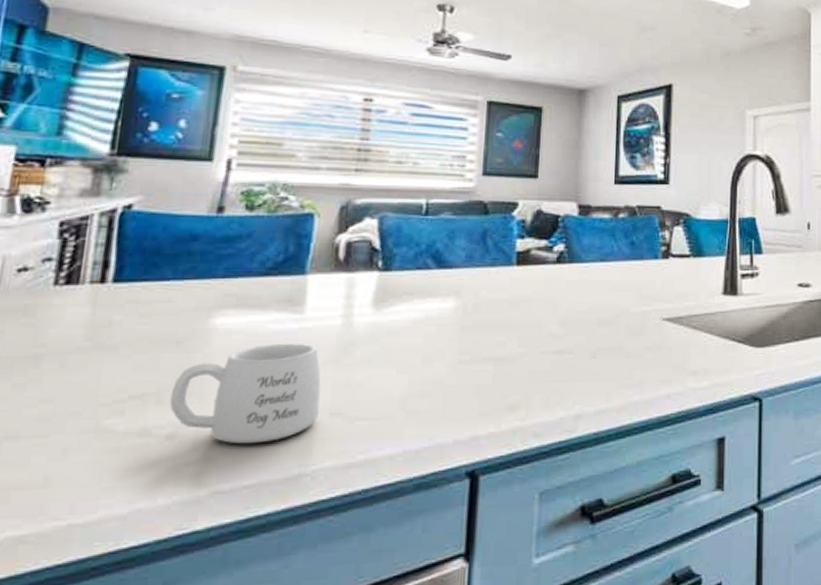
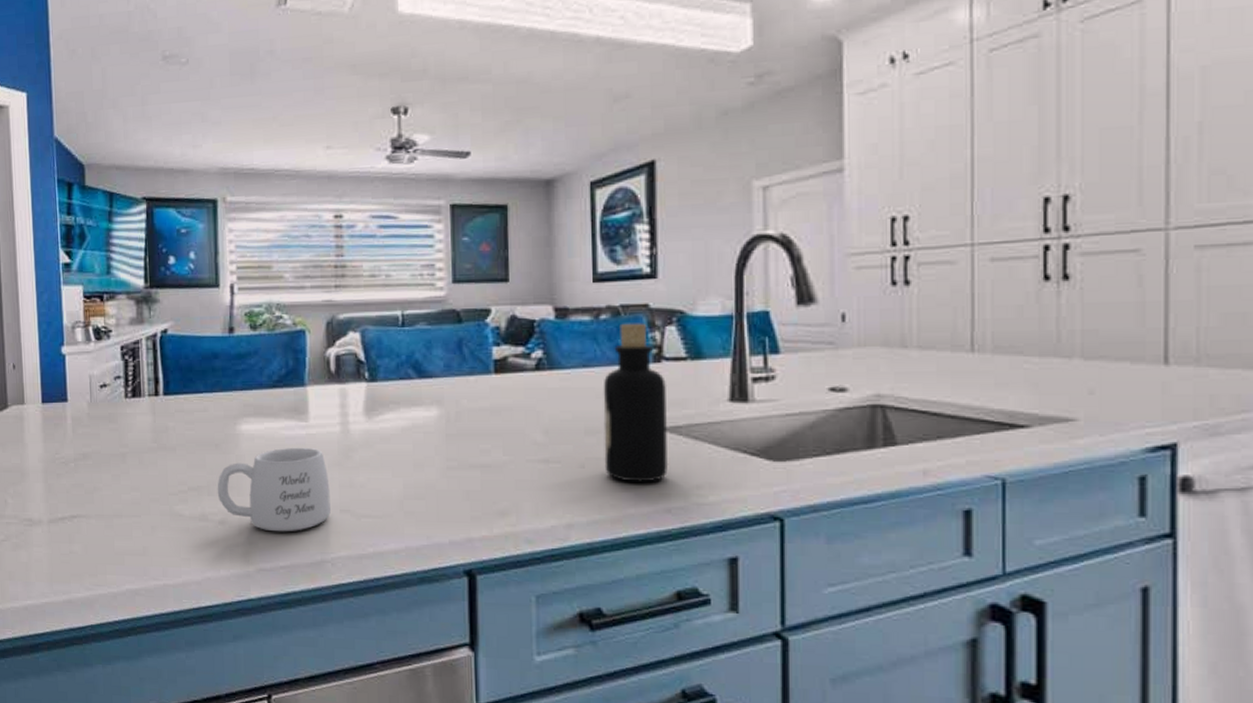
bottle: none [614,222,672,371] -> present [603,323,669,483]

